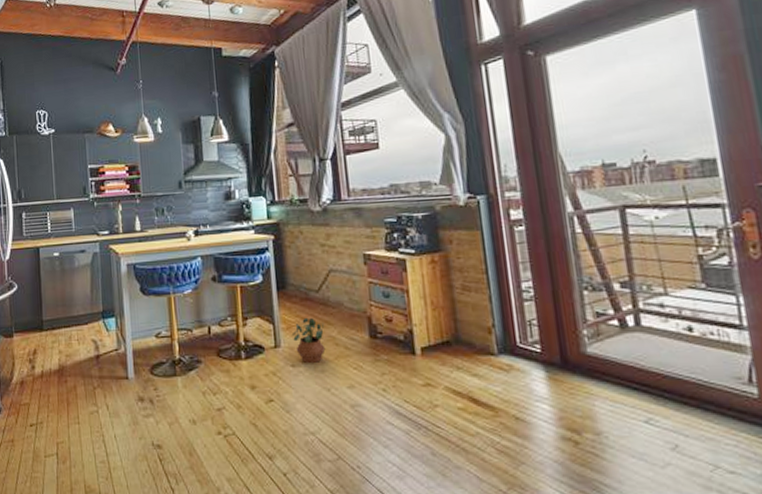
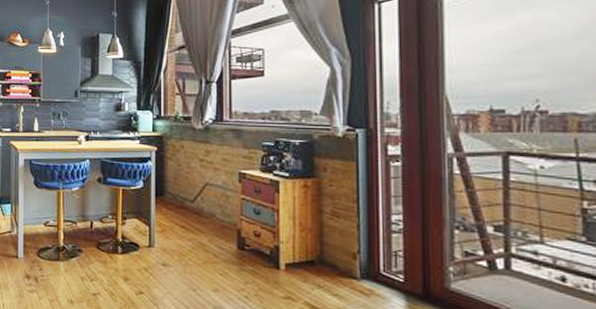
potted plant: present [291,317,326,363] -> none [165,223,197,265]

